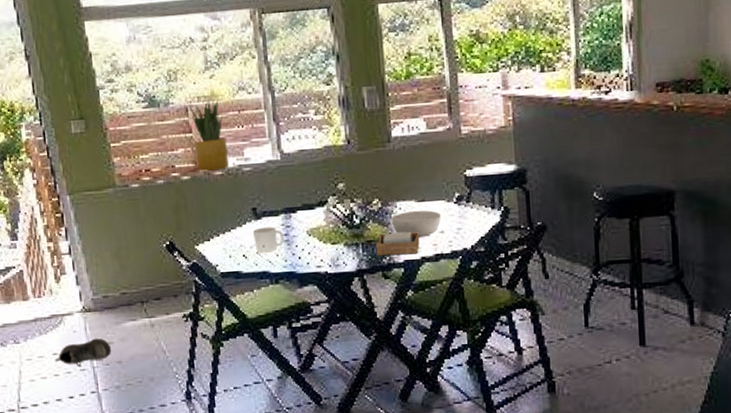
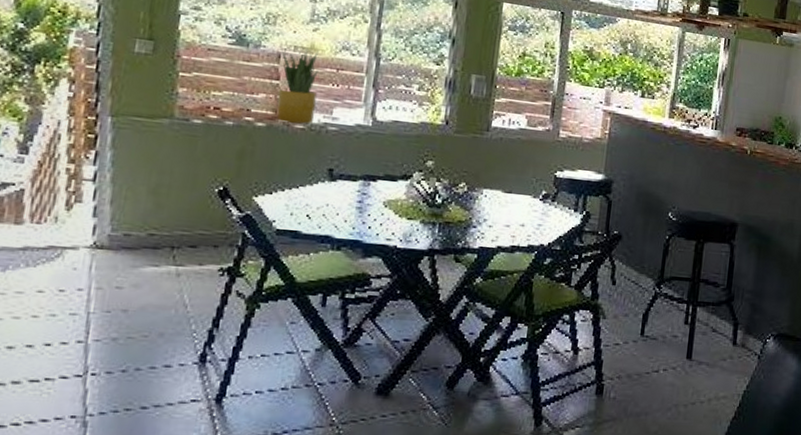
athletic shoe: present [54,338,112,366] -> none [37,279,119,309]
mug: present [252,227,285,254] -> none [322,190,358,218]
napkin holder: present [376,231,420,256] -> none [452,216,500,243]
bowl: present [391,210,441,237] -> none [474,200,524,227]

